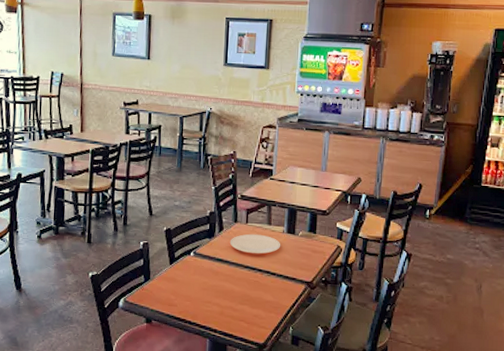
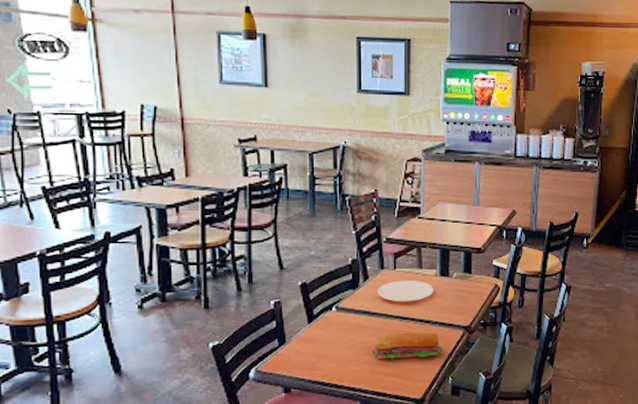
submarine sandwich: none [222,281,286,306] -> present [372,332,443,360]

